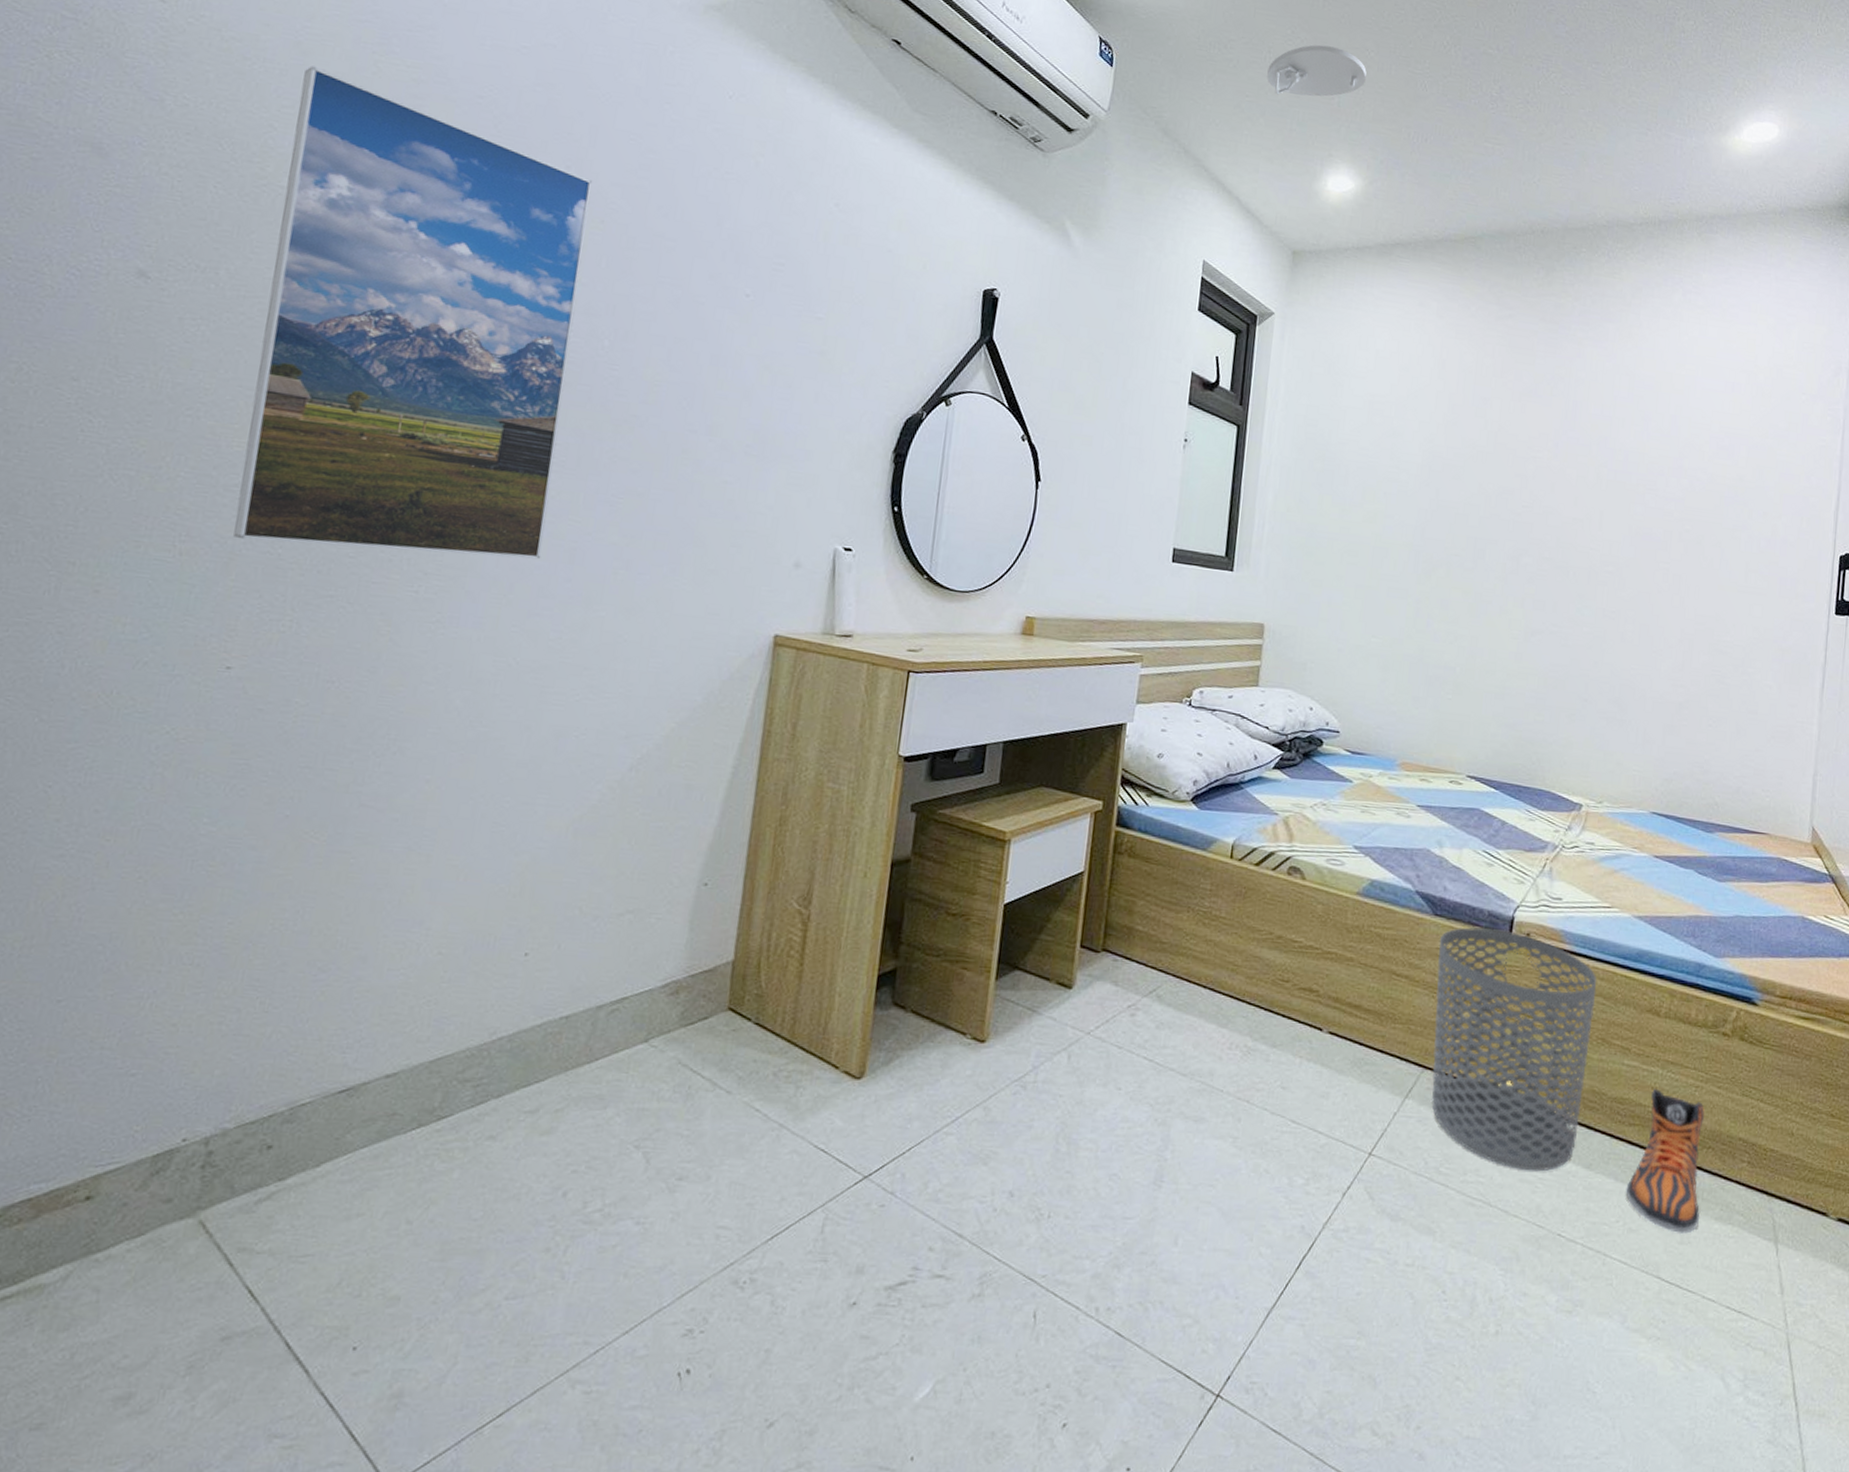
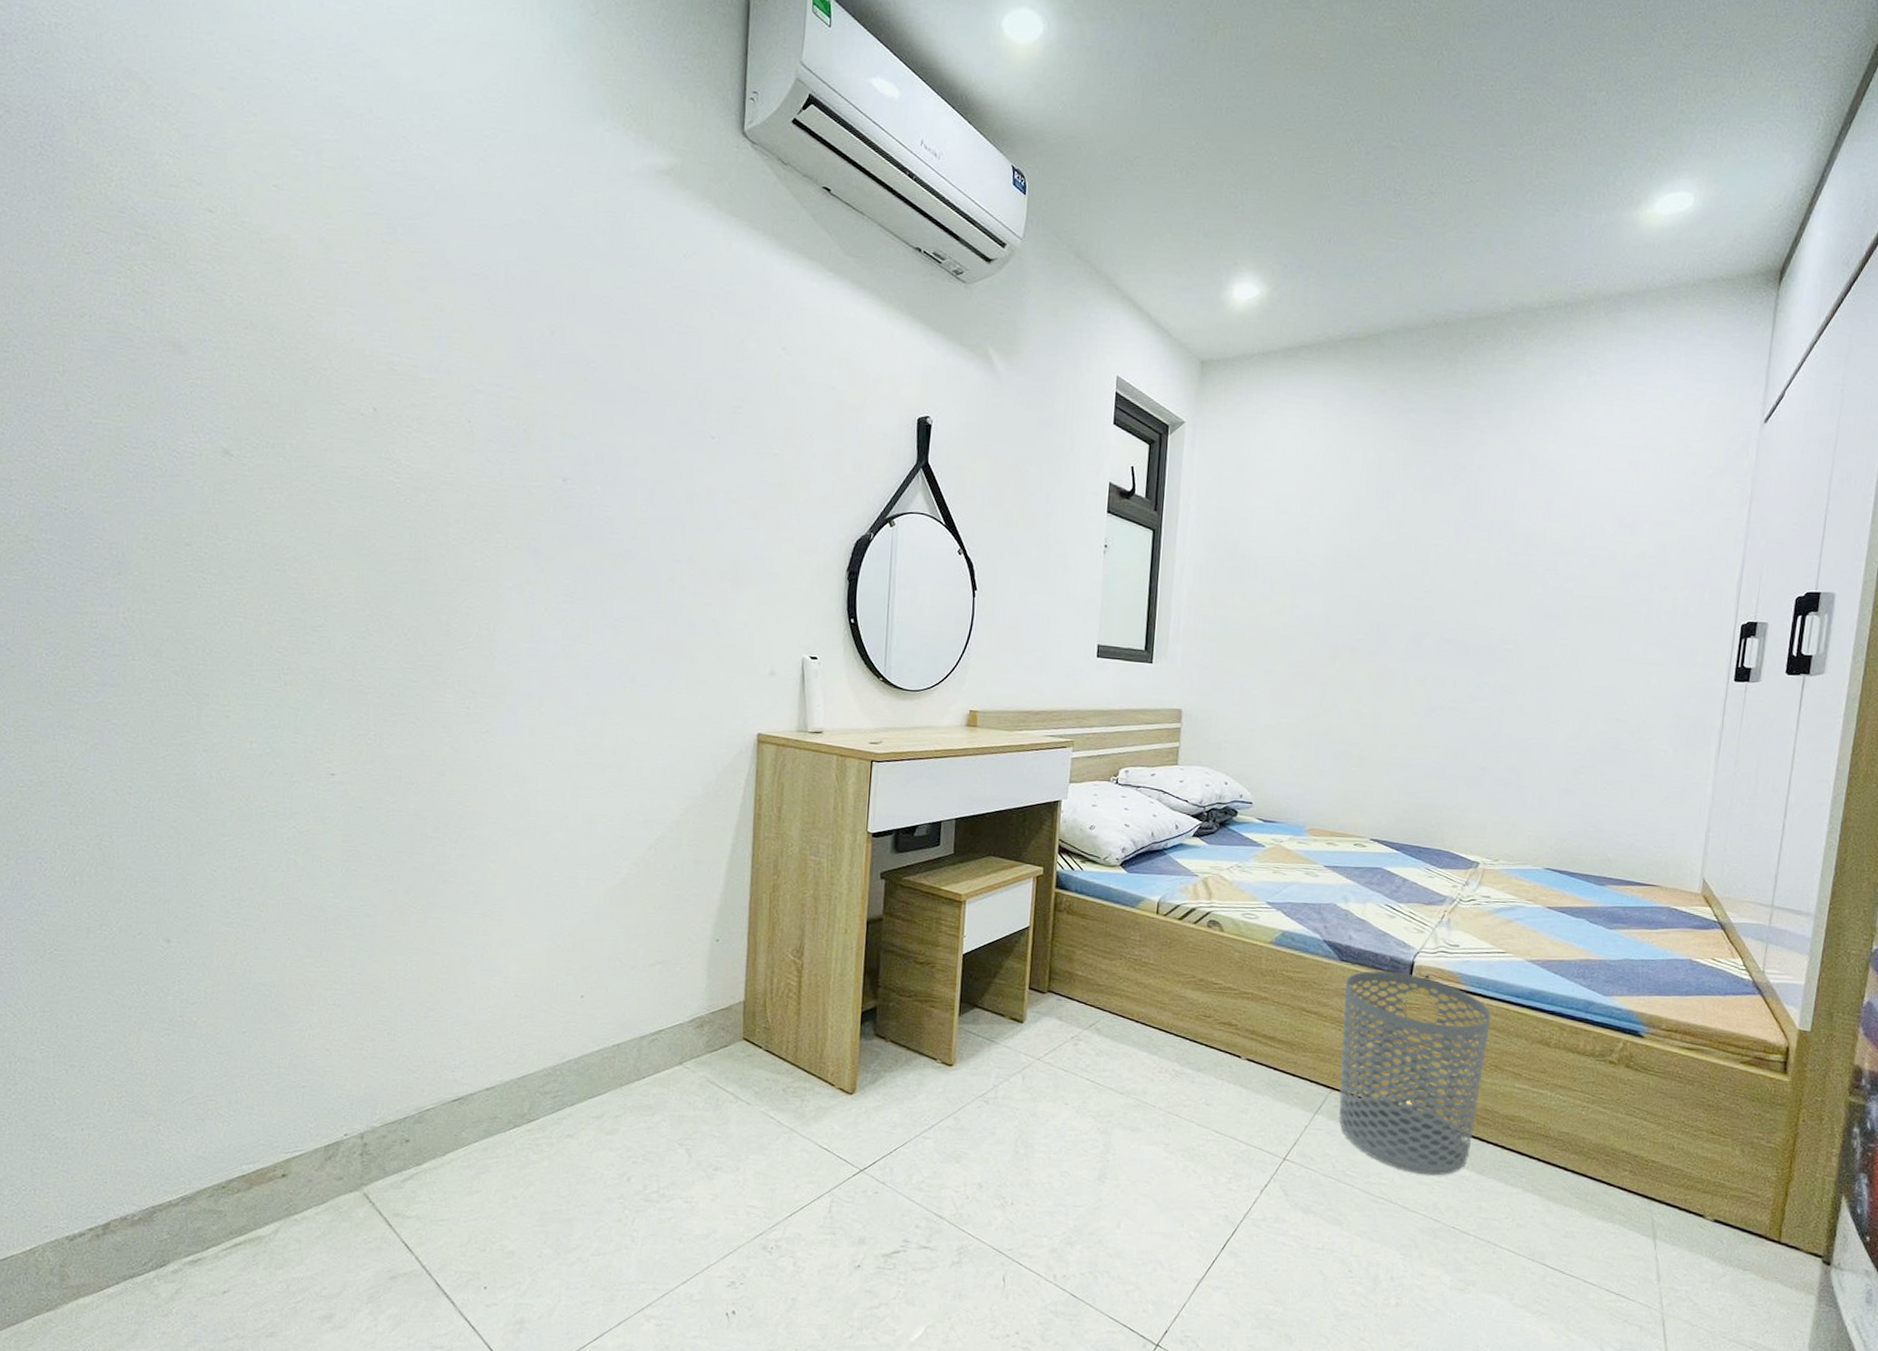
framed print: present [233,66,593,560] -> none [322,258,575,677]
smoke detector: present [1267,44,1367,97] -> none [1173,153,1270,208]
sneaker: present [1626,1088,1705,1234] -> none [1515,1107,1590,1229]

